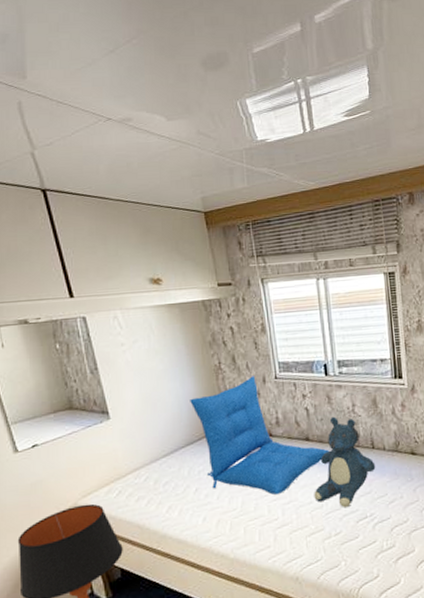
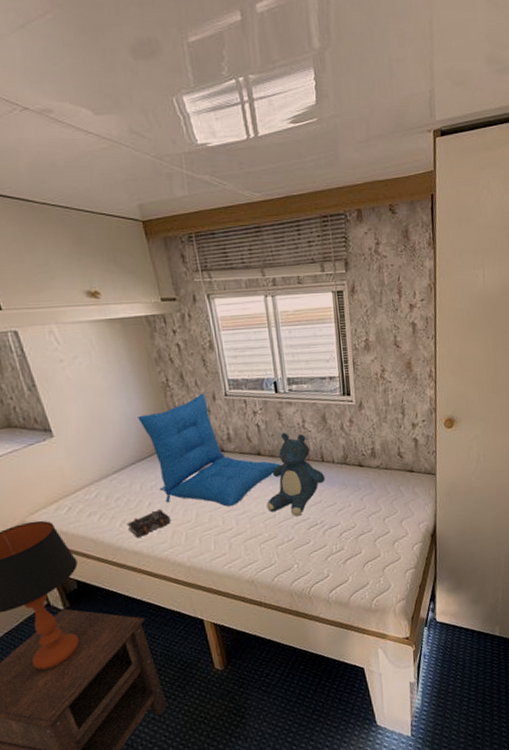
book: none [173,495,217,526] -> present [127,509,171,539]

